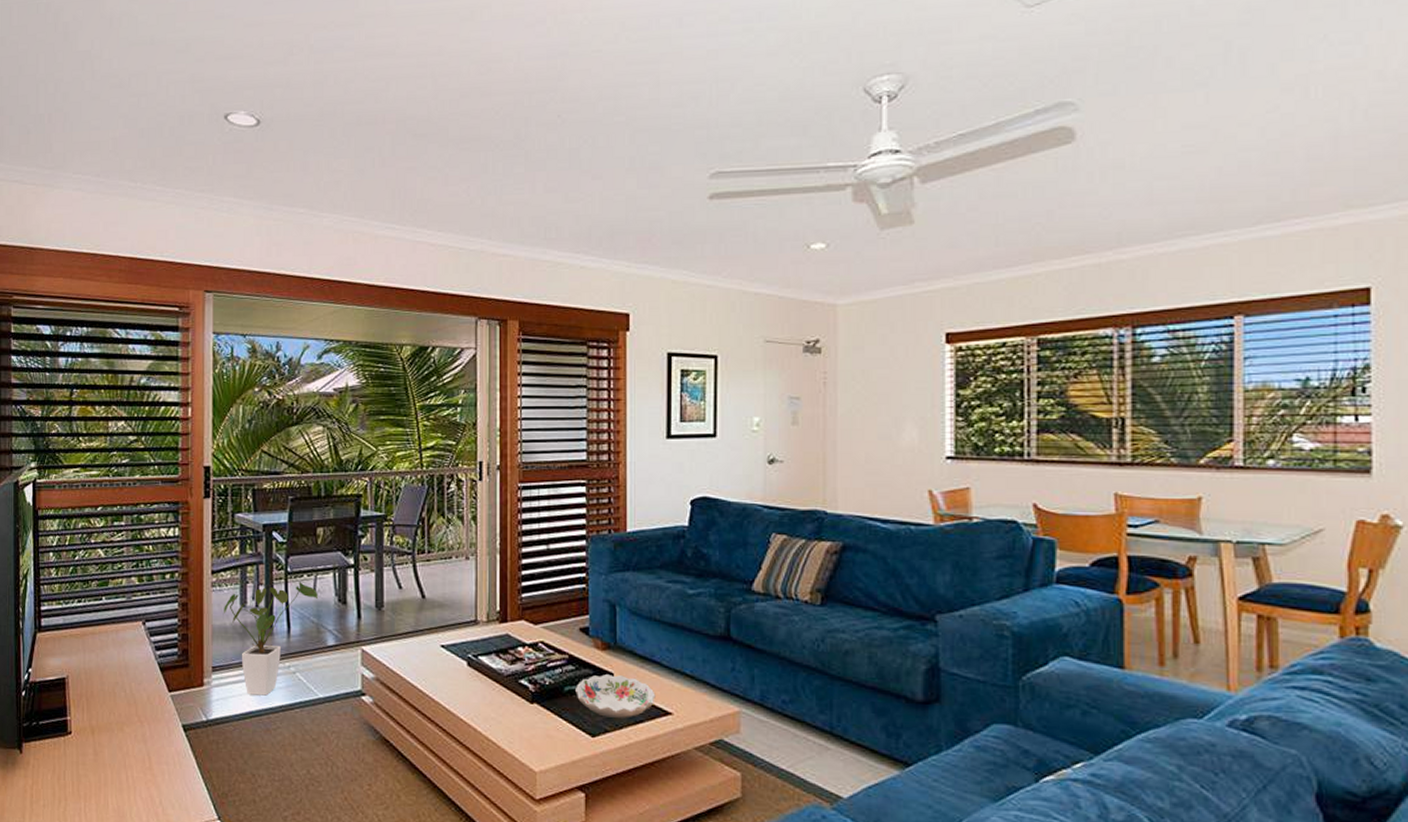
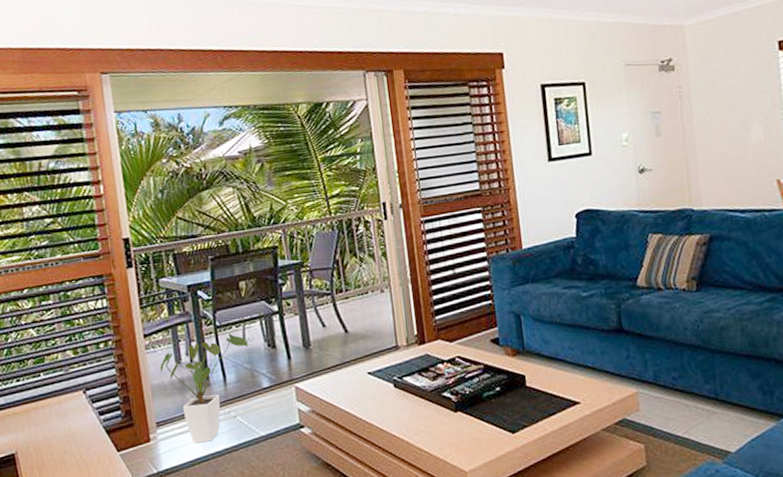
decorative bowl: present [576,673,656,718] -> none [493,376,564,415]

